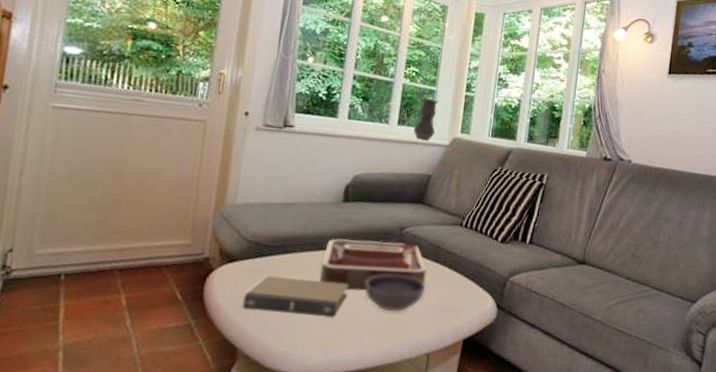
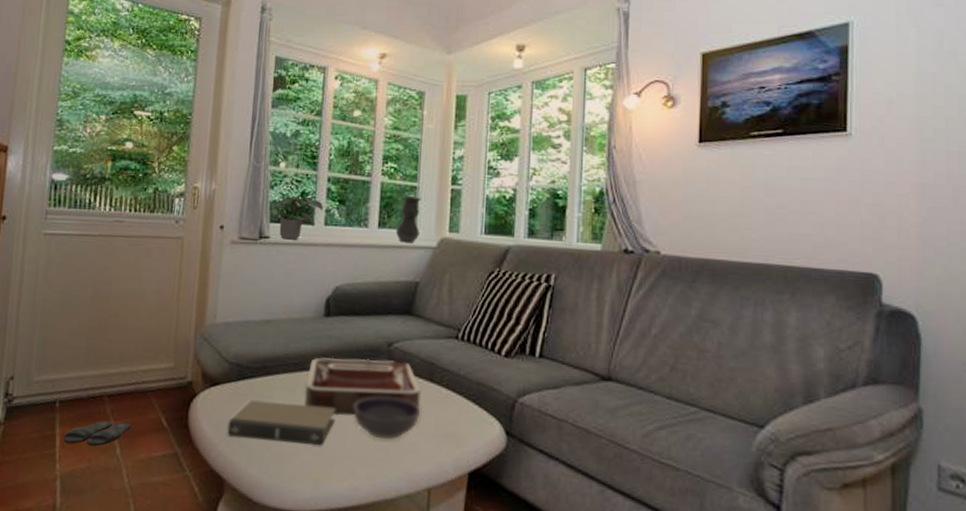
slippers: none [68,293,143,317] -> present [63,420,131,445]
potted plant: none [298,89,348,131] -> present [272,194,323,240]

